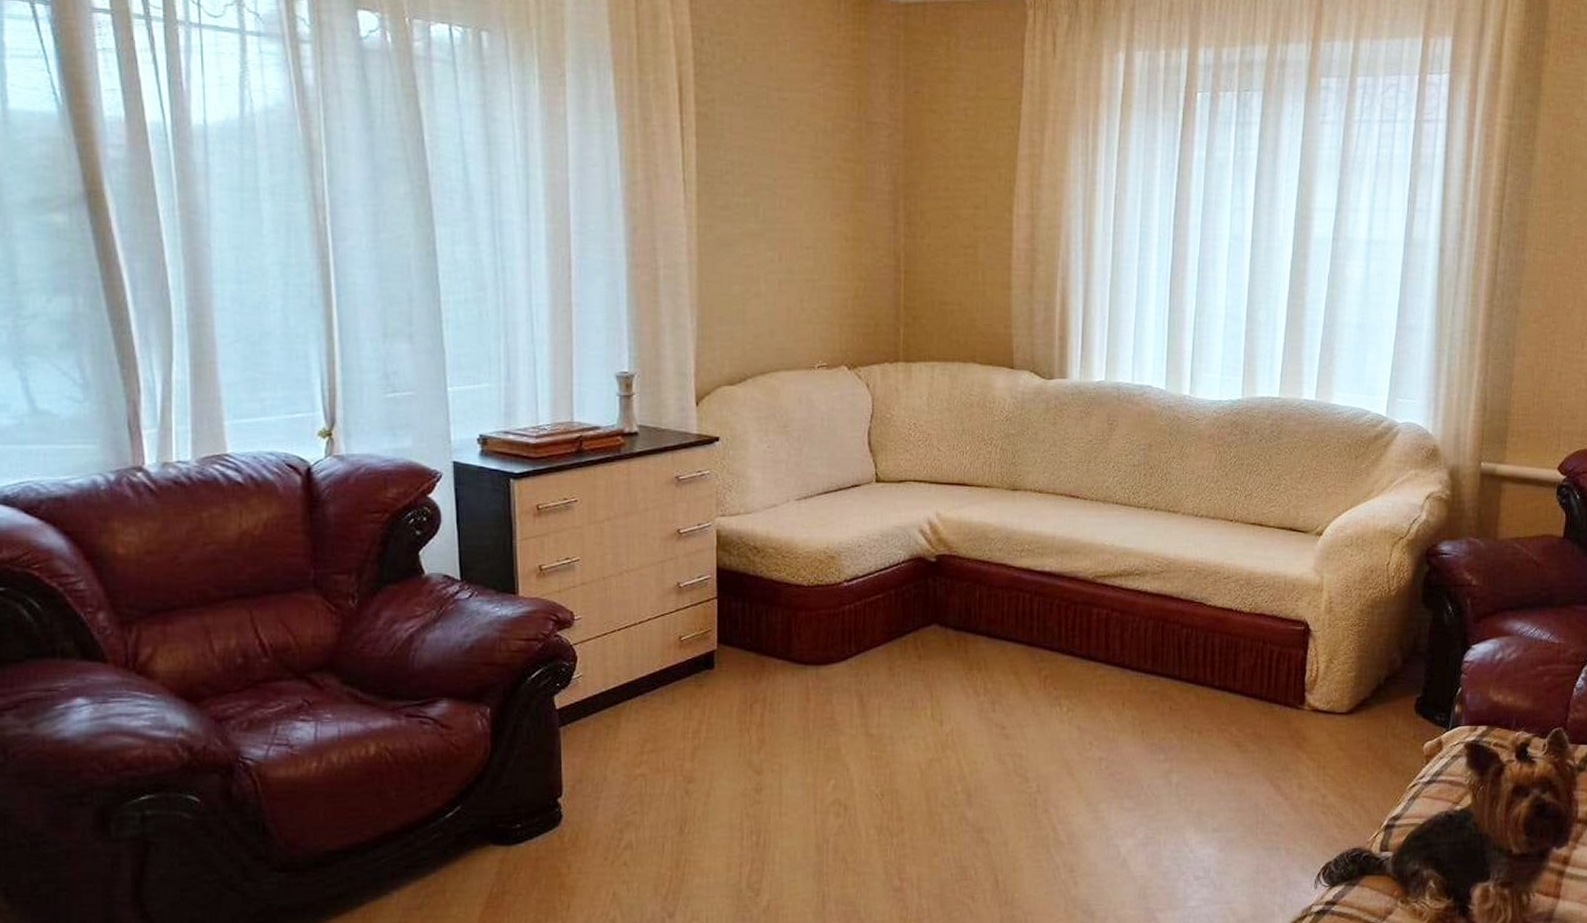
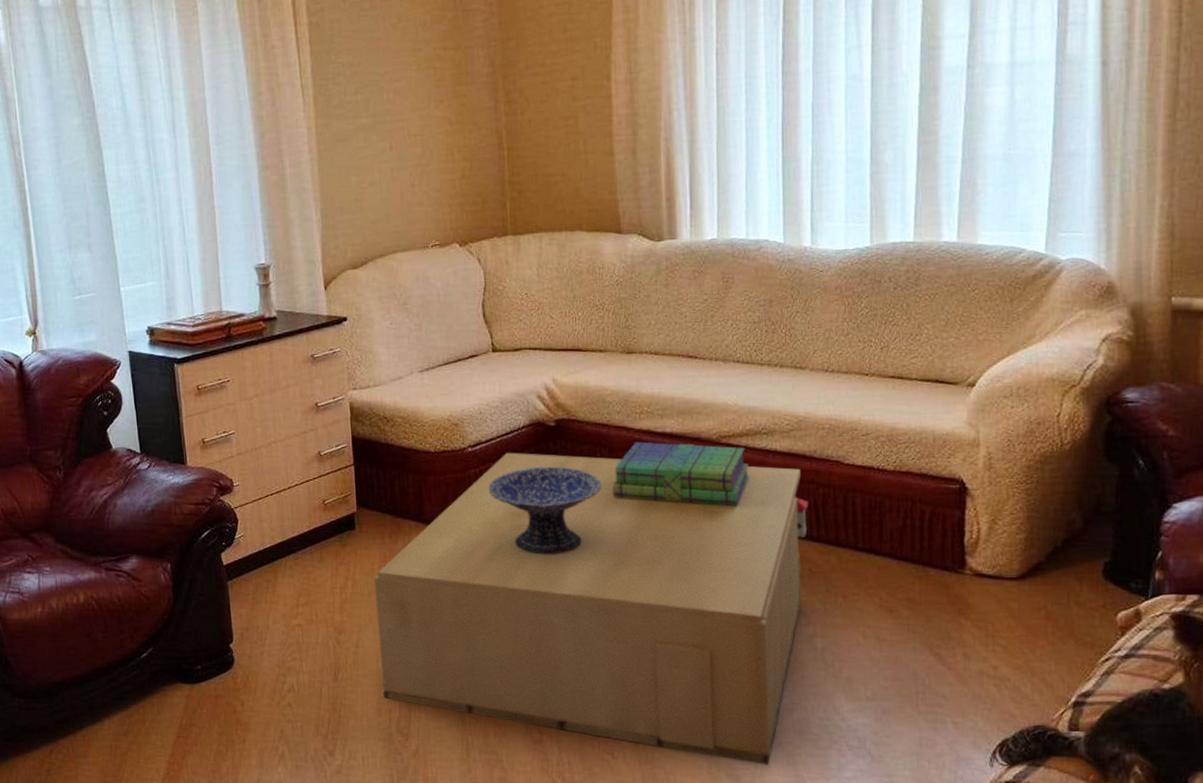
coffee table: none [731,587,1173,899] -> present [374,452,808,765]
decorative bowl: none [862,603,979,694] -> present [488,466,602,555]
stack of books: none [989,579,1121,645] -> present [613,441,749,506]

